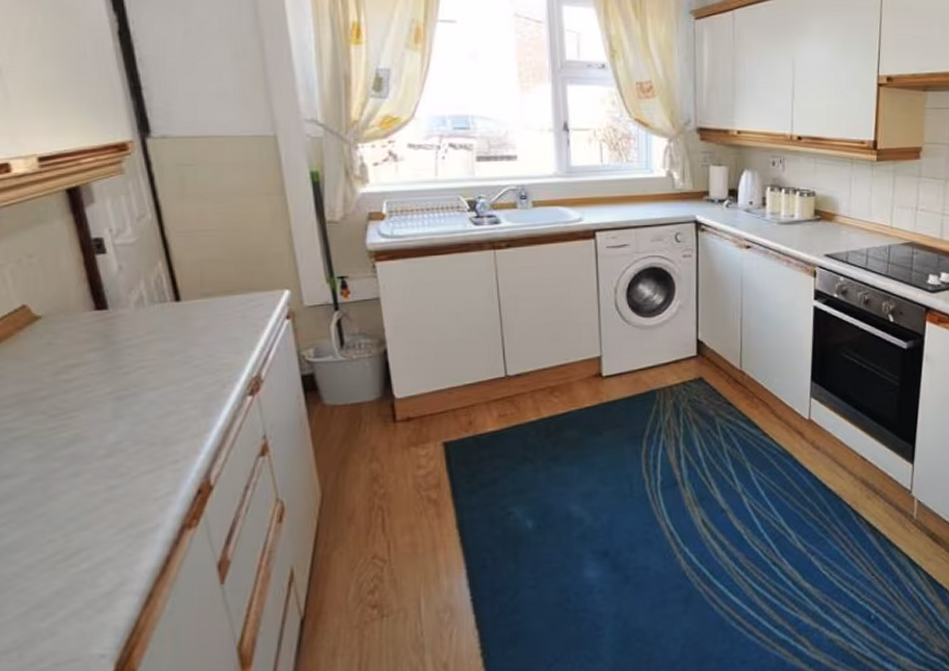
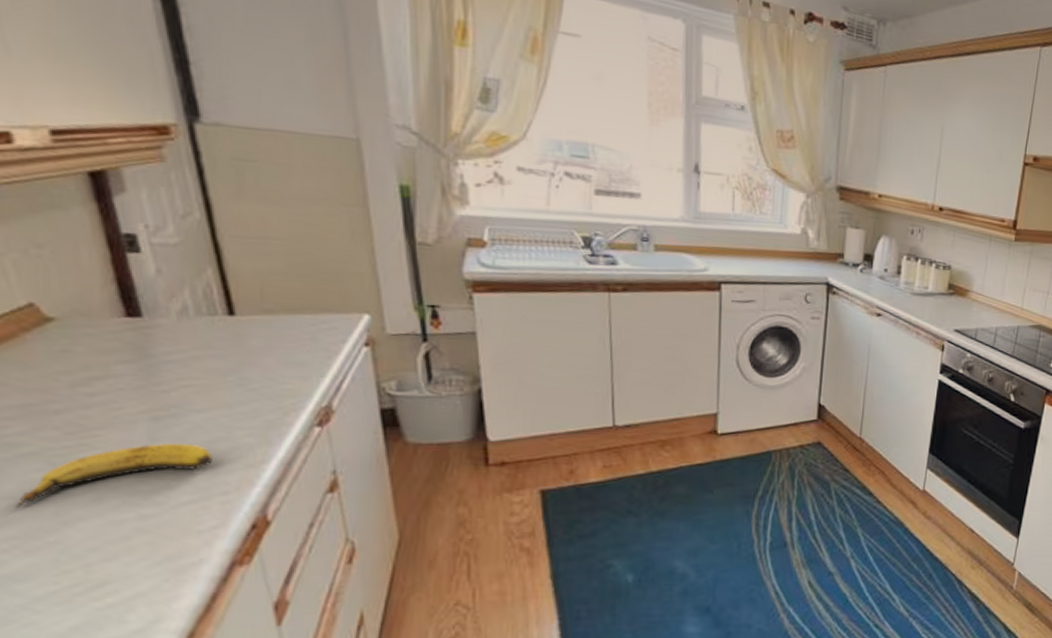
banana: none [11,418,165,486] -> present [15,443,212,509]

